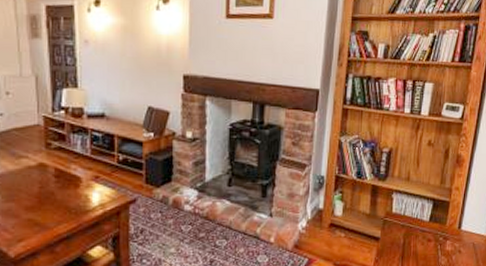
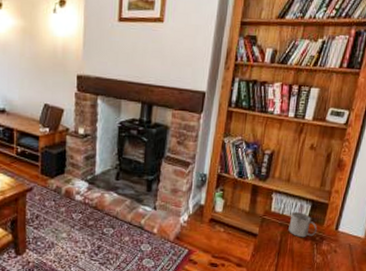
mug: none [411,211,441,239] -> present [288,211,318,238]

